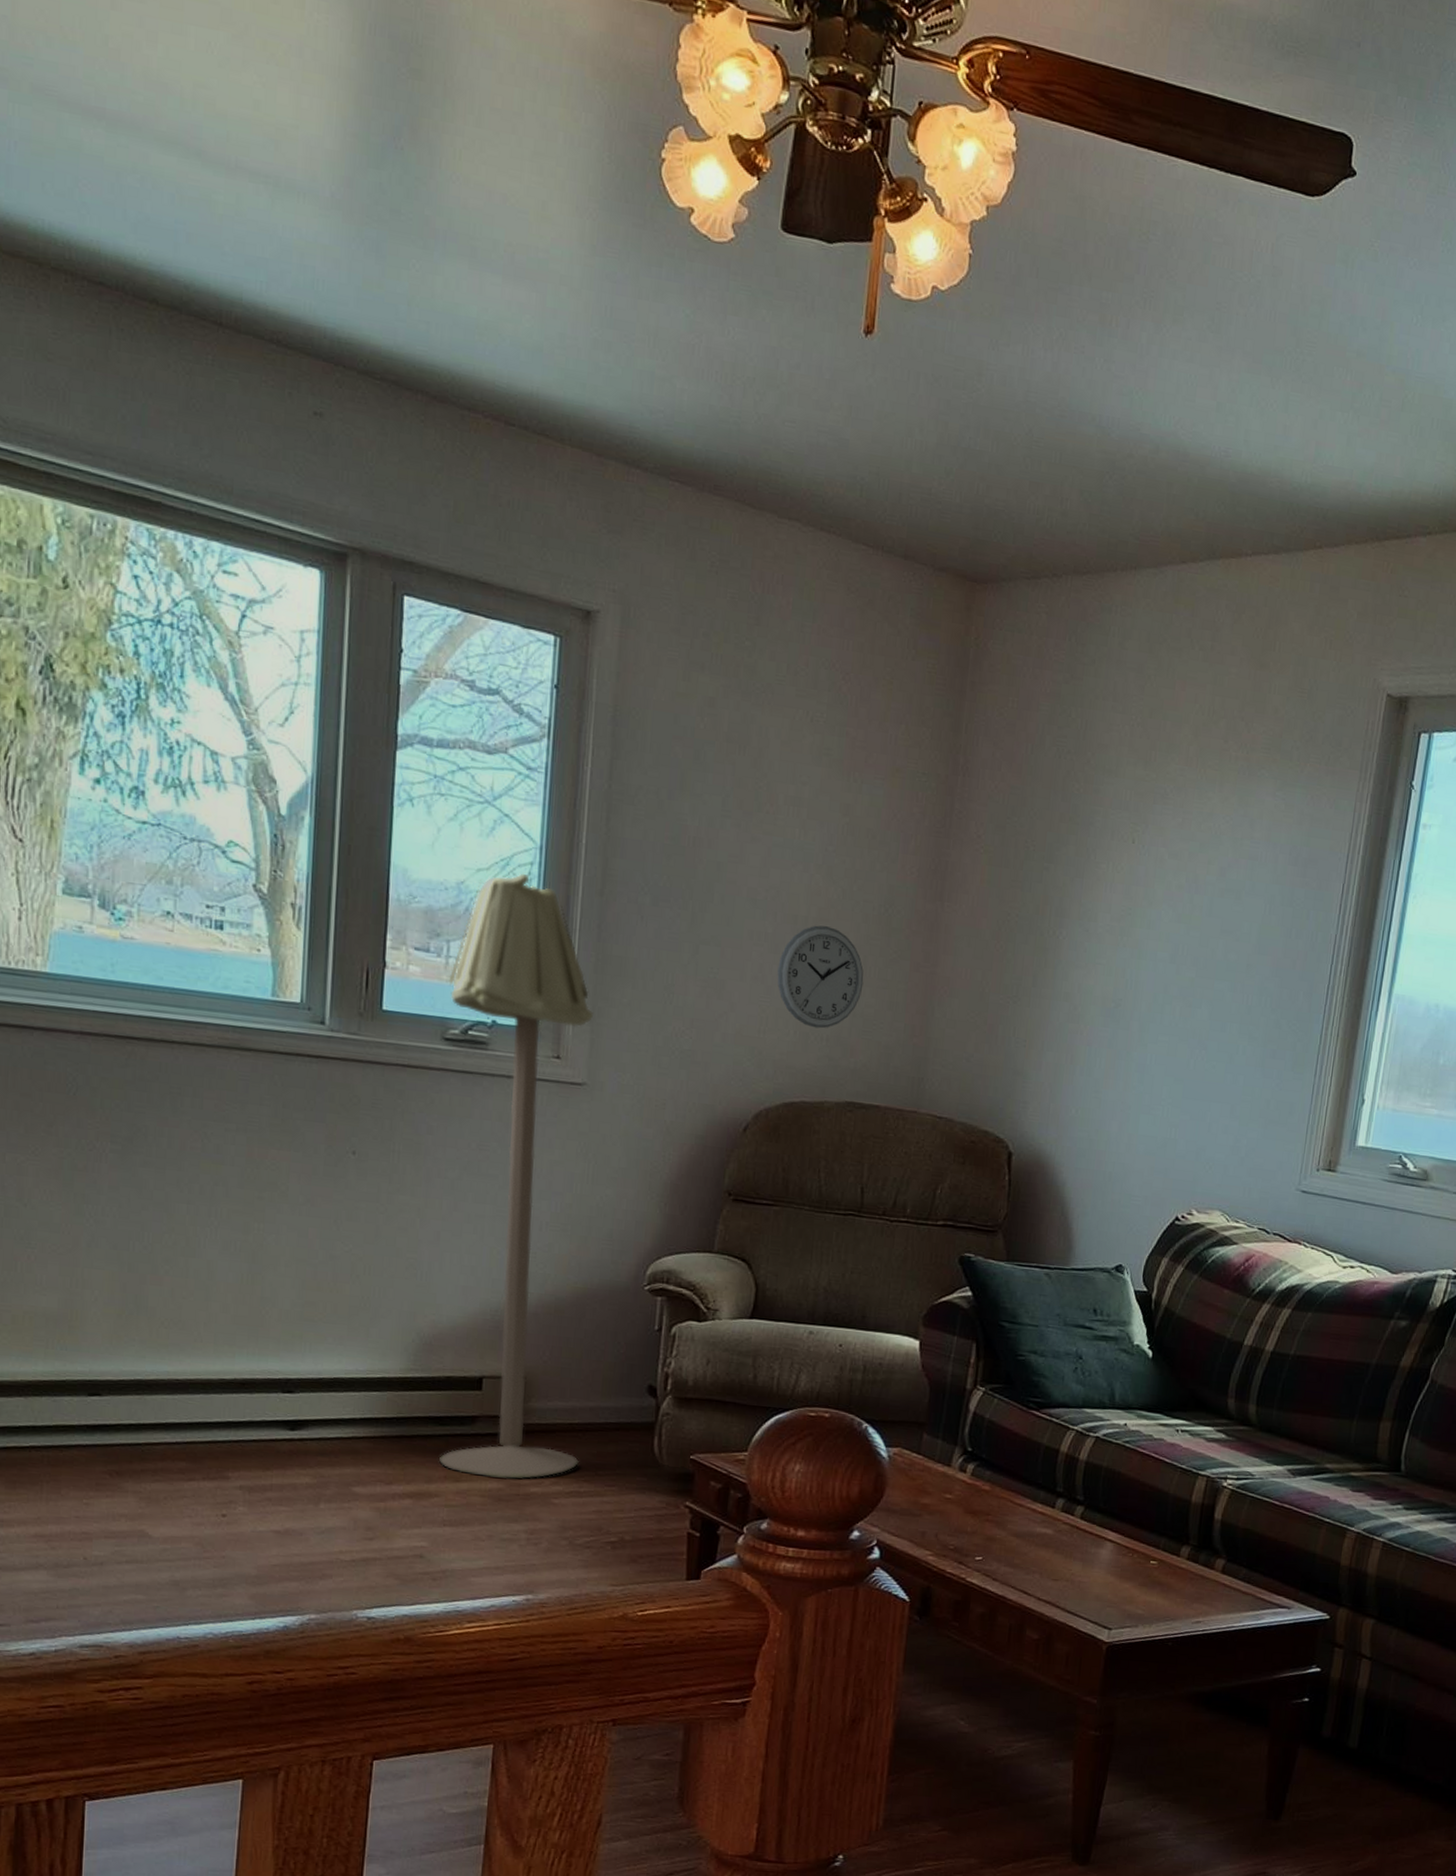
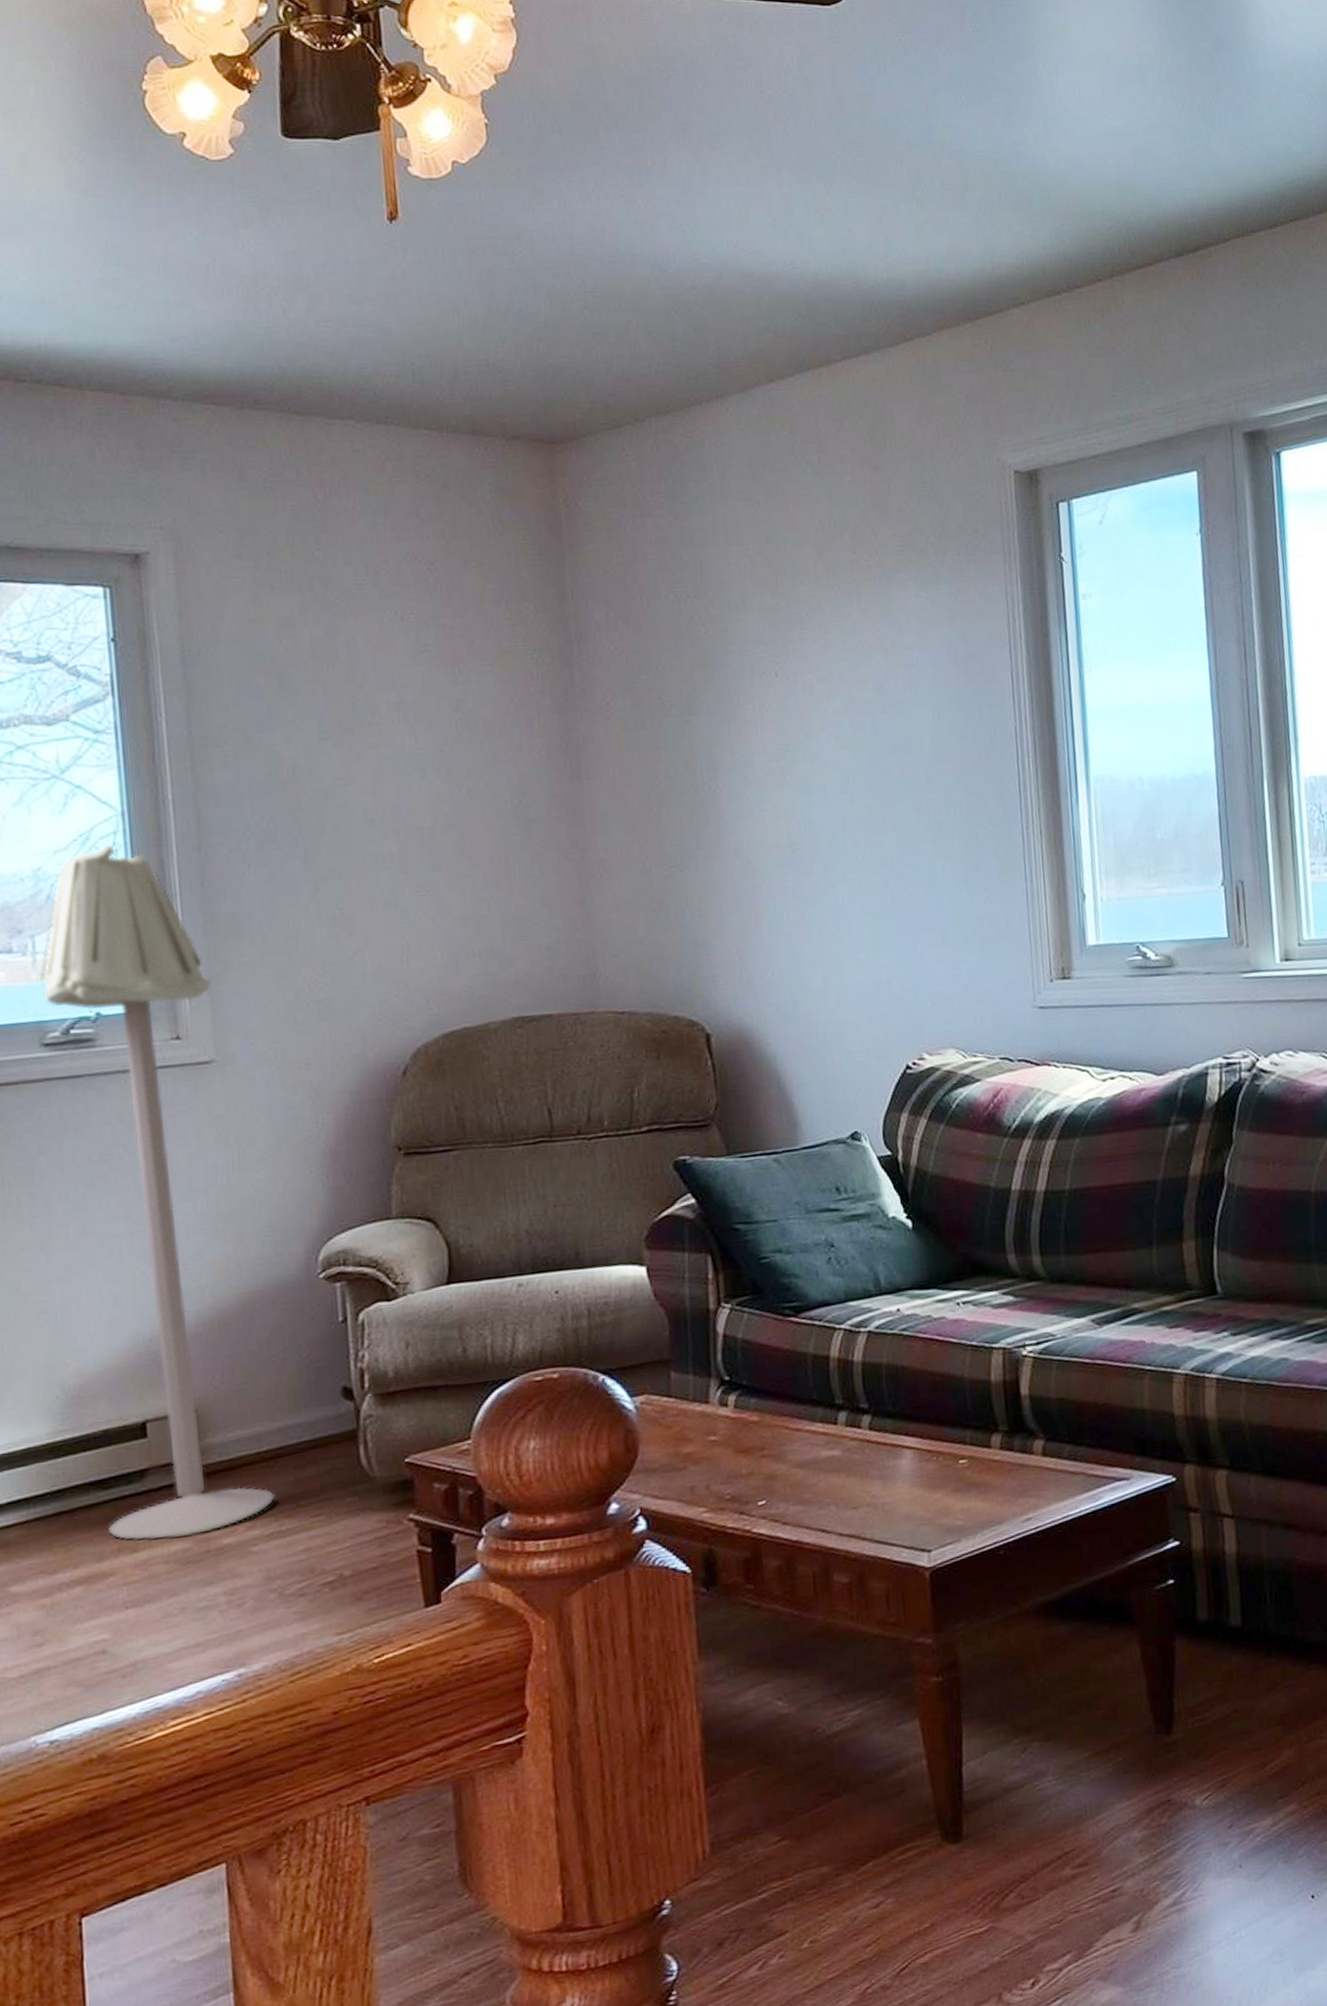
wall clock: present [777,925,864,1029] -> none [410,832,510,945]

